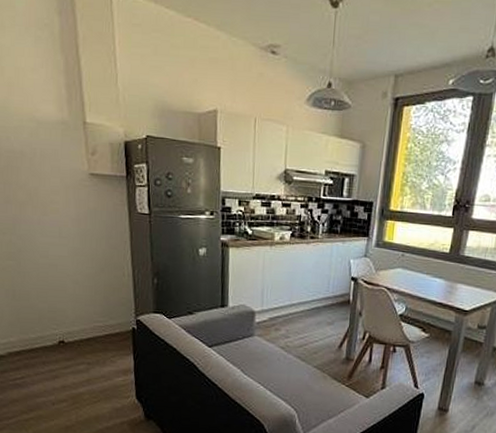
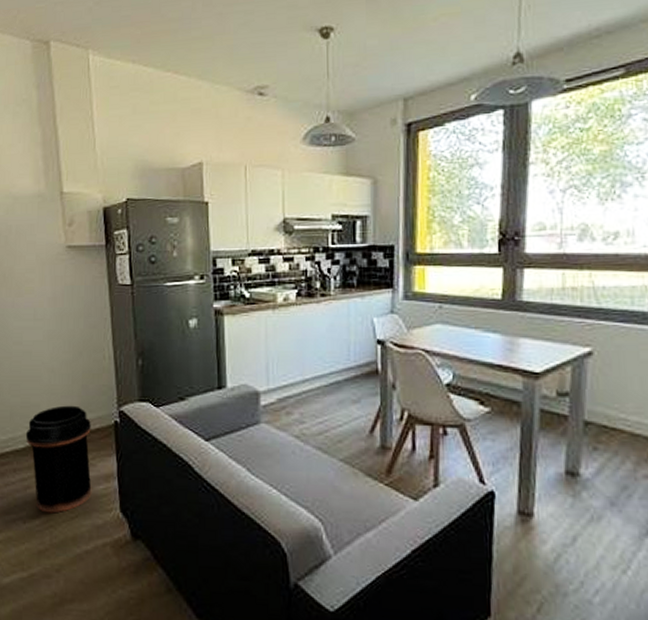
trash can: none [53,312,112,398] -> present [25,405,92,513]

